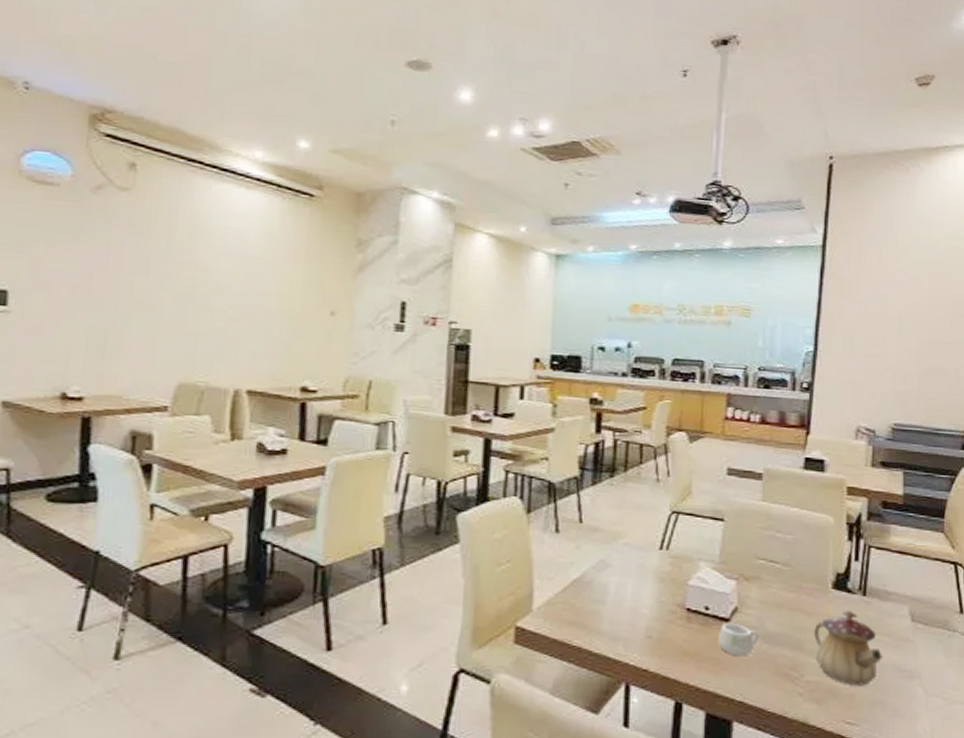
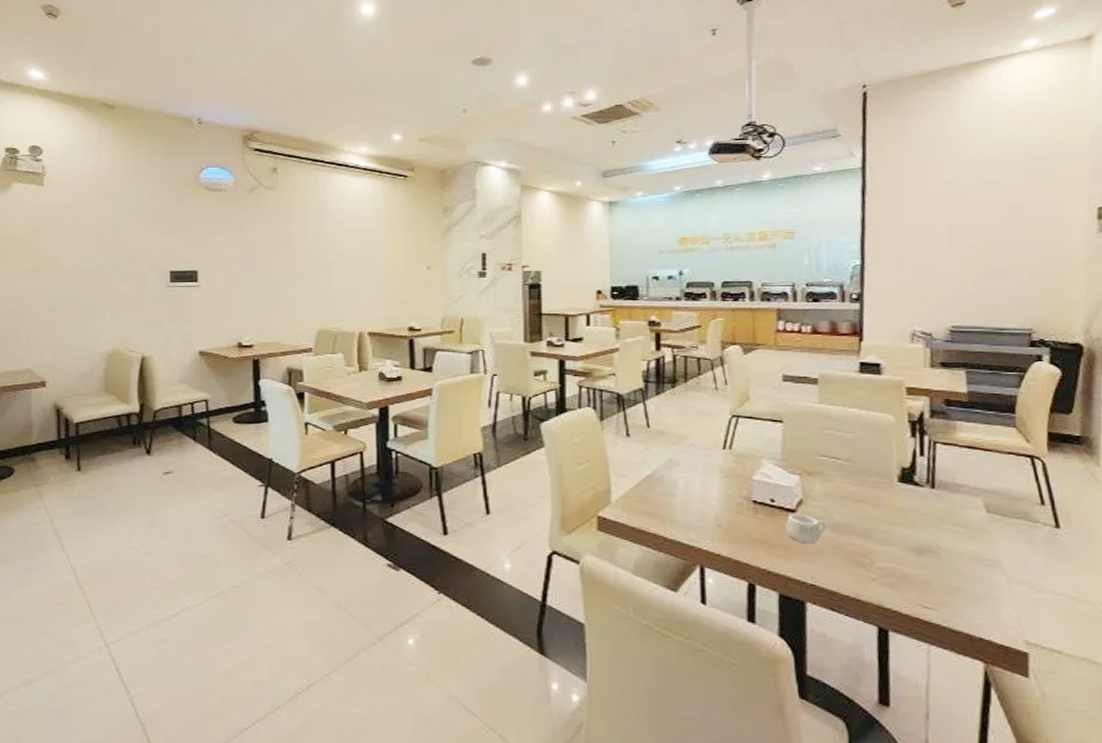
teapot: present [814,611,883,686] -> none [882,503,959,573]

